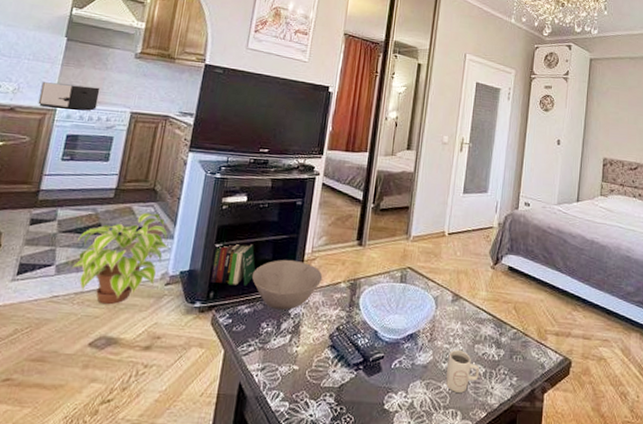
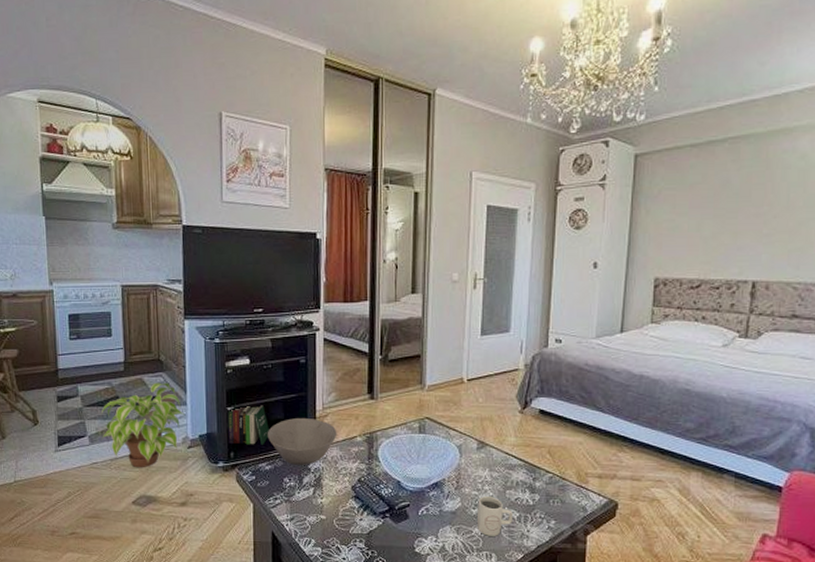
toaster: present [38,82,100,111] -> none [34,263,89,290]

